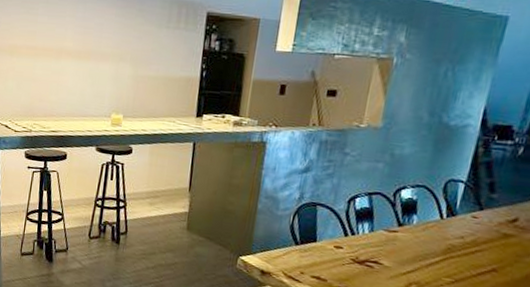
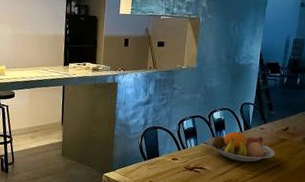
fruit bowl: none [386,217,492,262] -> present [206,131,275,163]

